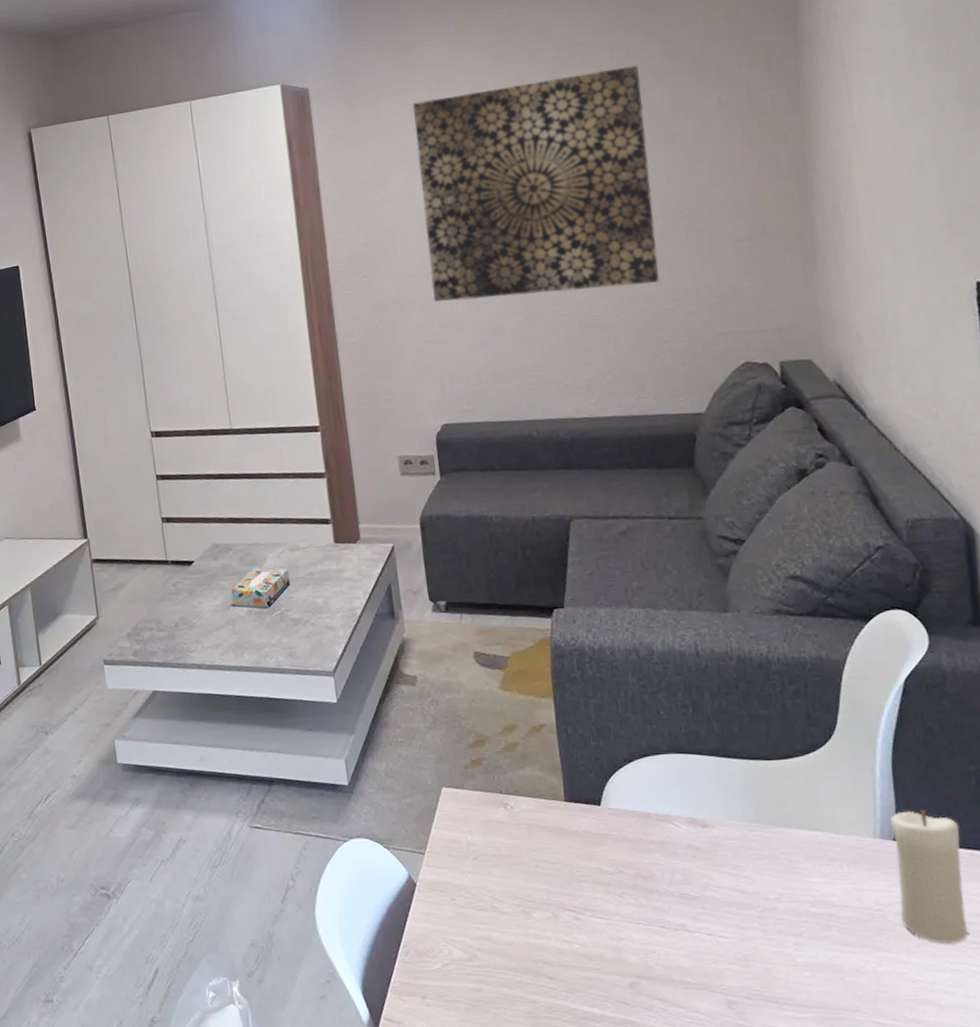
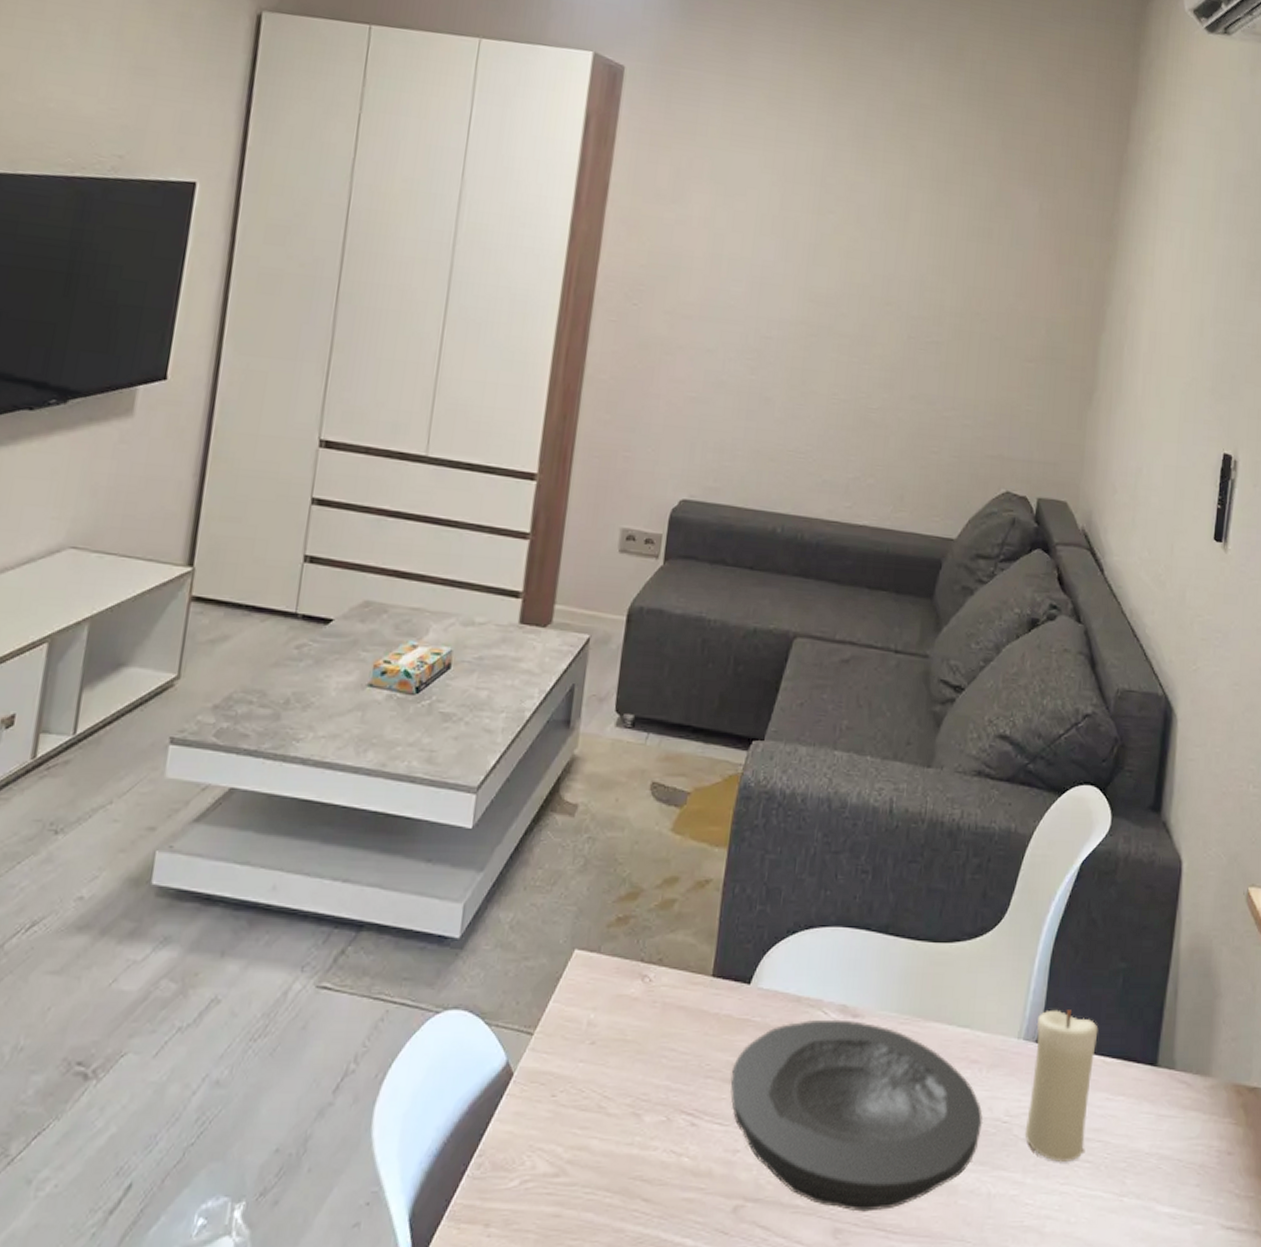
wall art: present [413,65,660,302] -> none [706,118,973,387]
plate: none [600,830,855,987] -> present [730,1019,984,1212]

